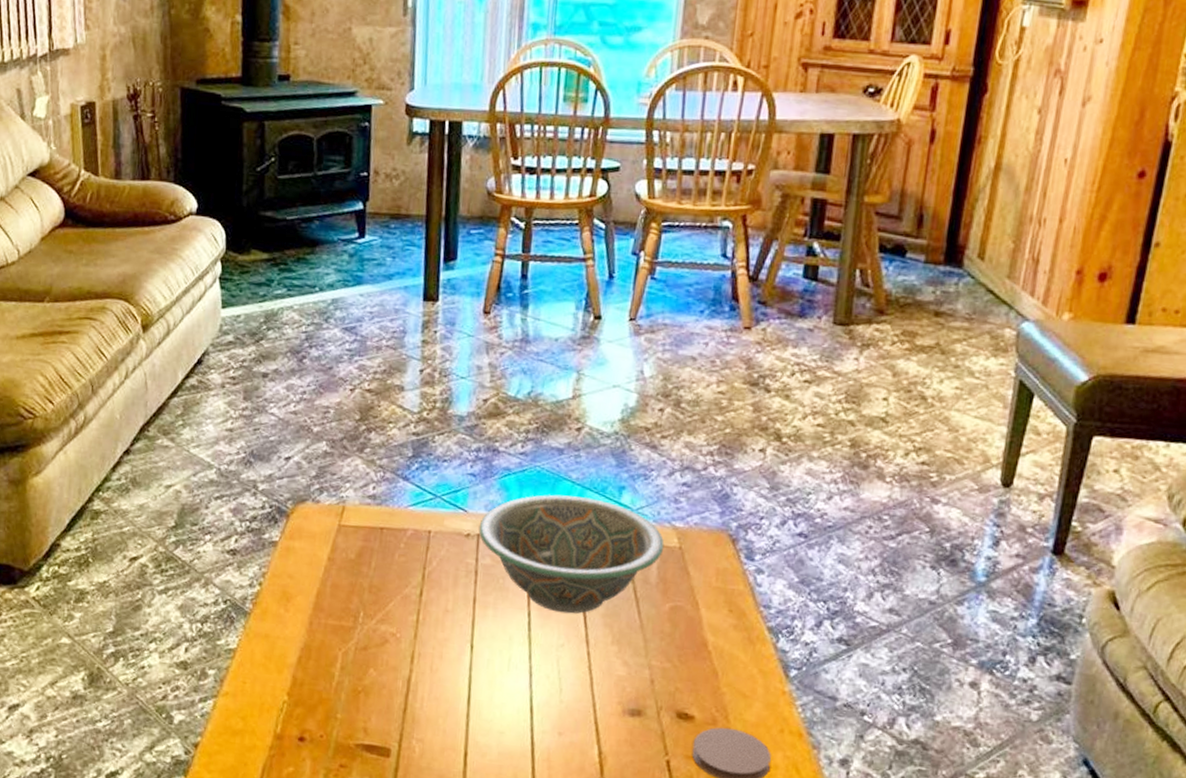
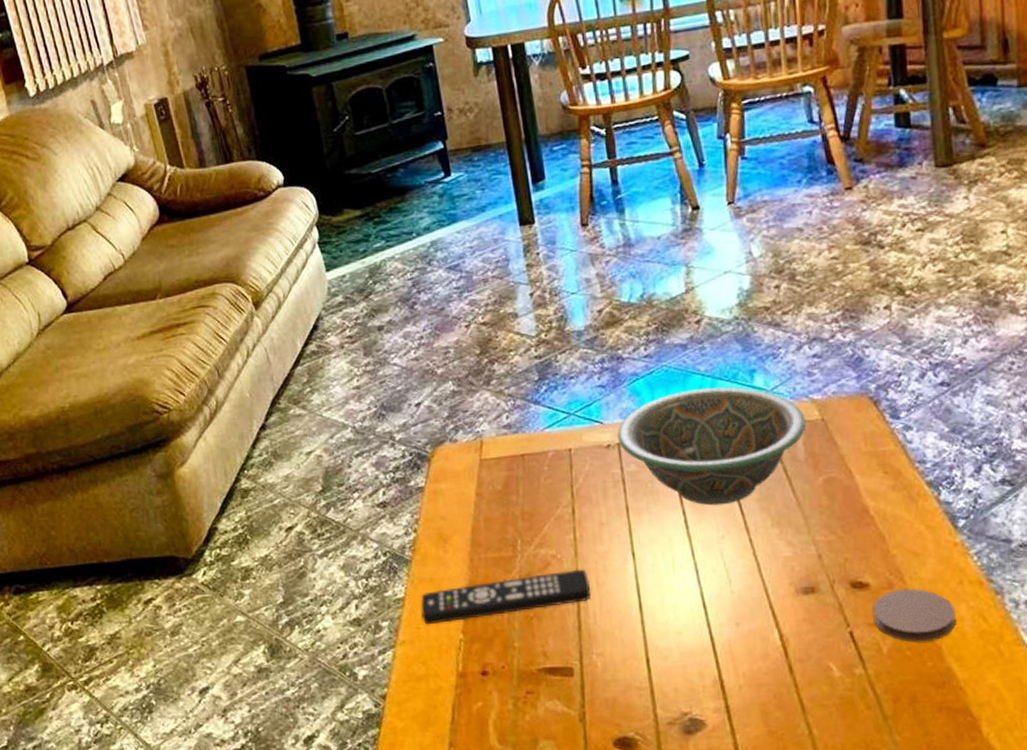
remote control: none [250,647,423,685] -> present [421,569,591,625]

